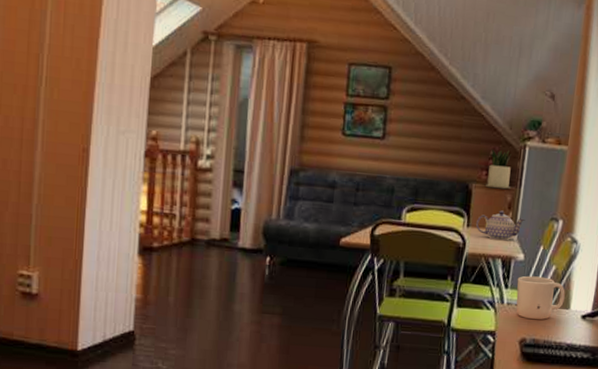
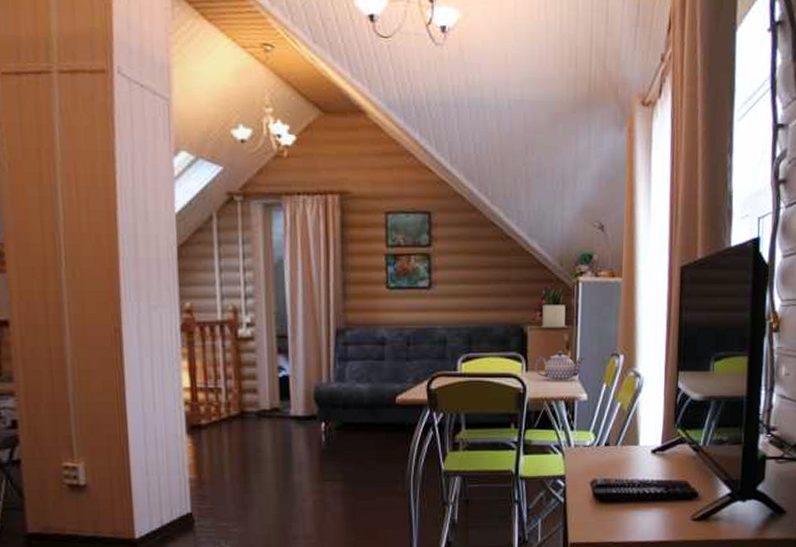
mug: present [516,275,565,320] -> none [582,415,633,460]

